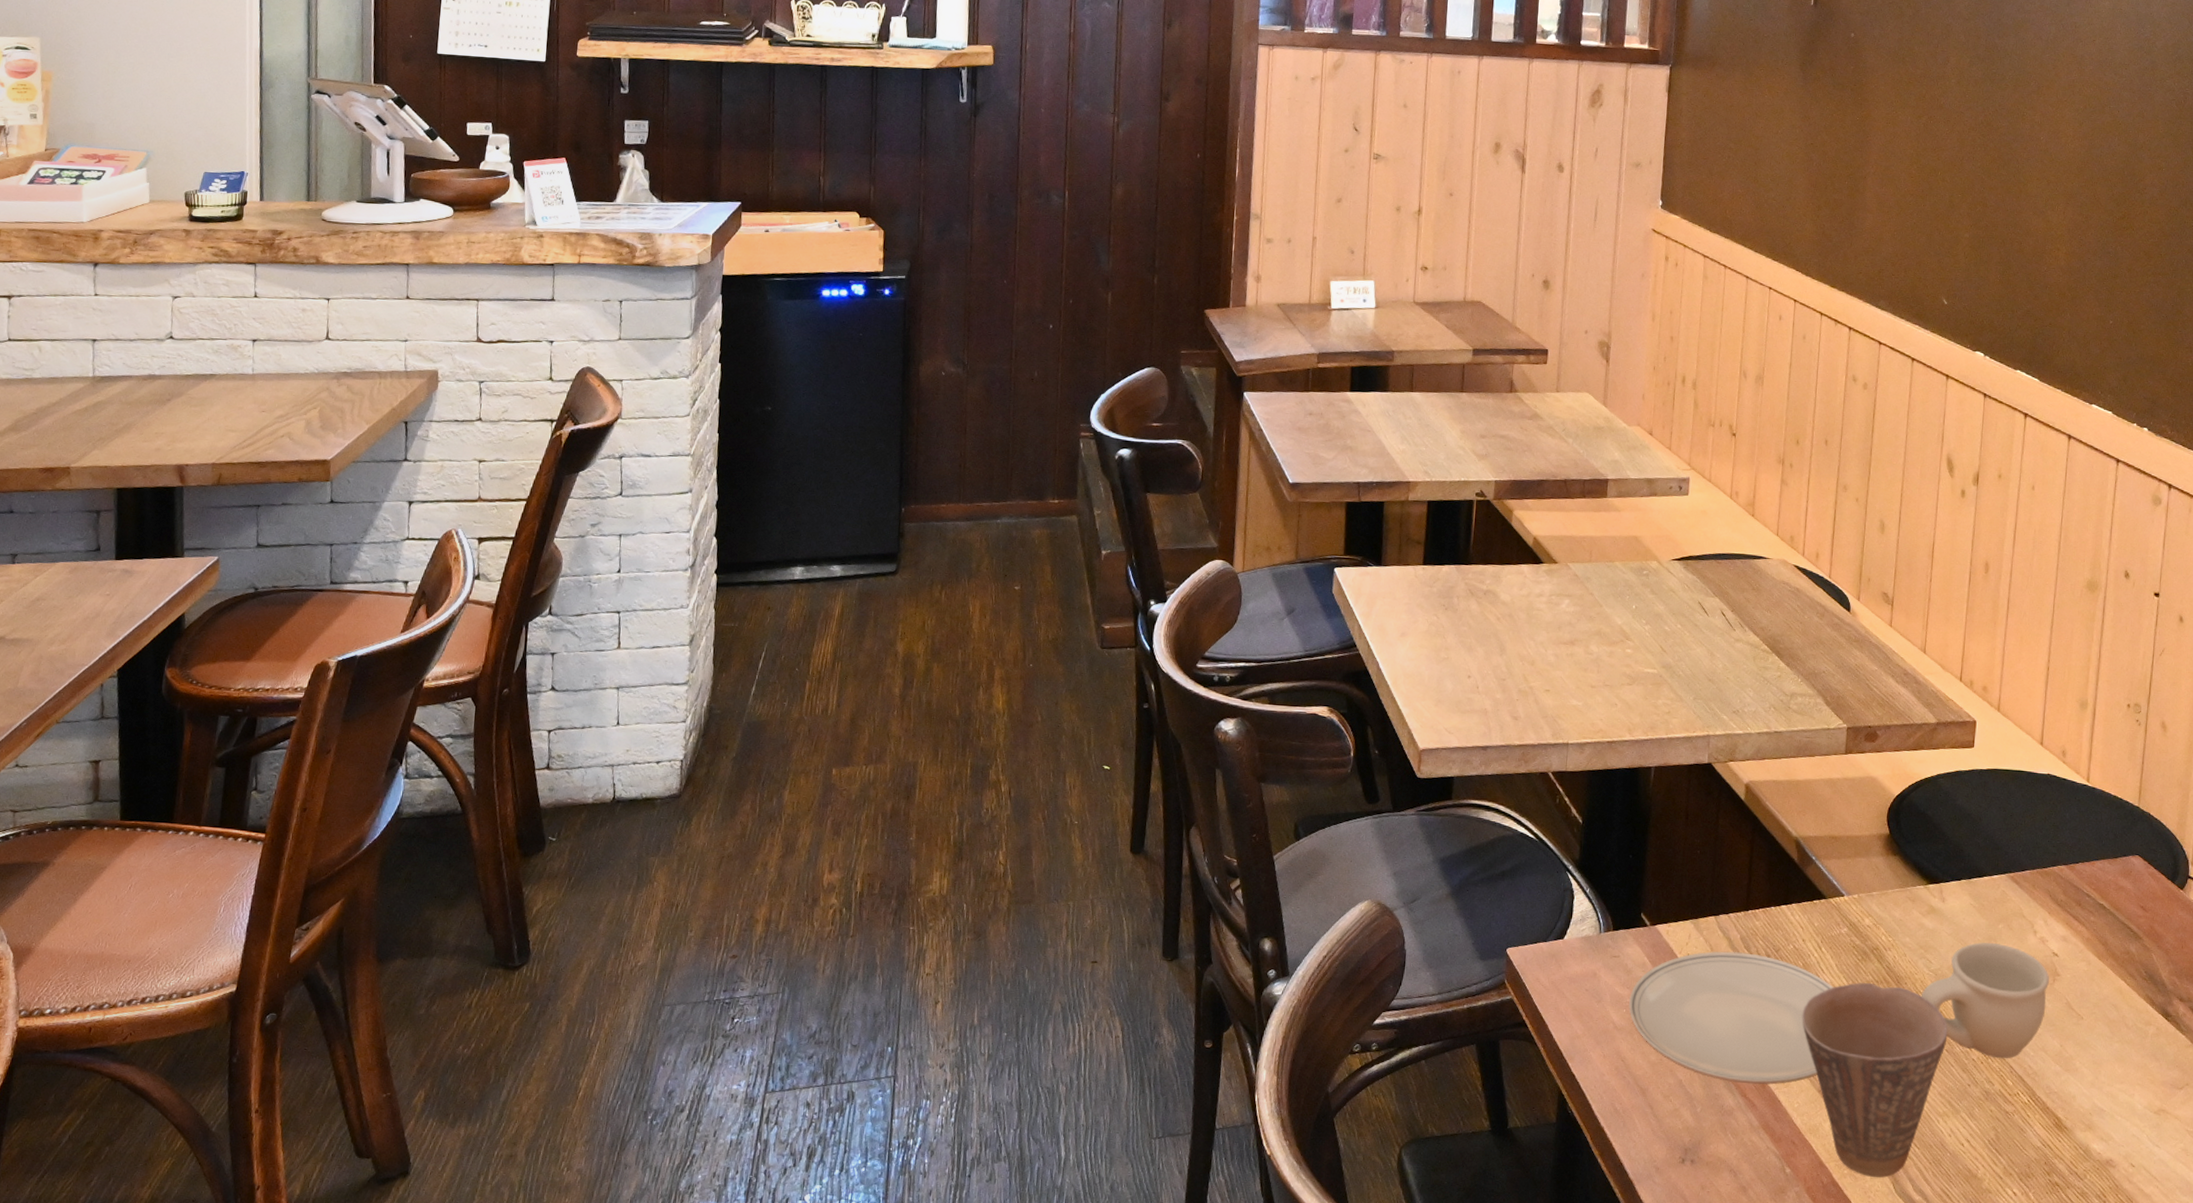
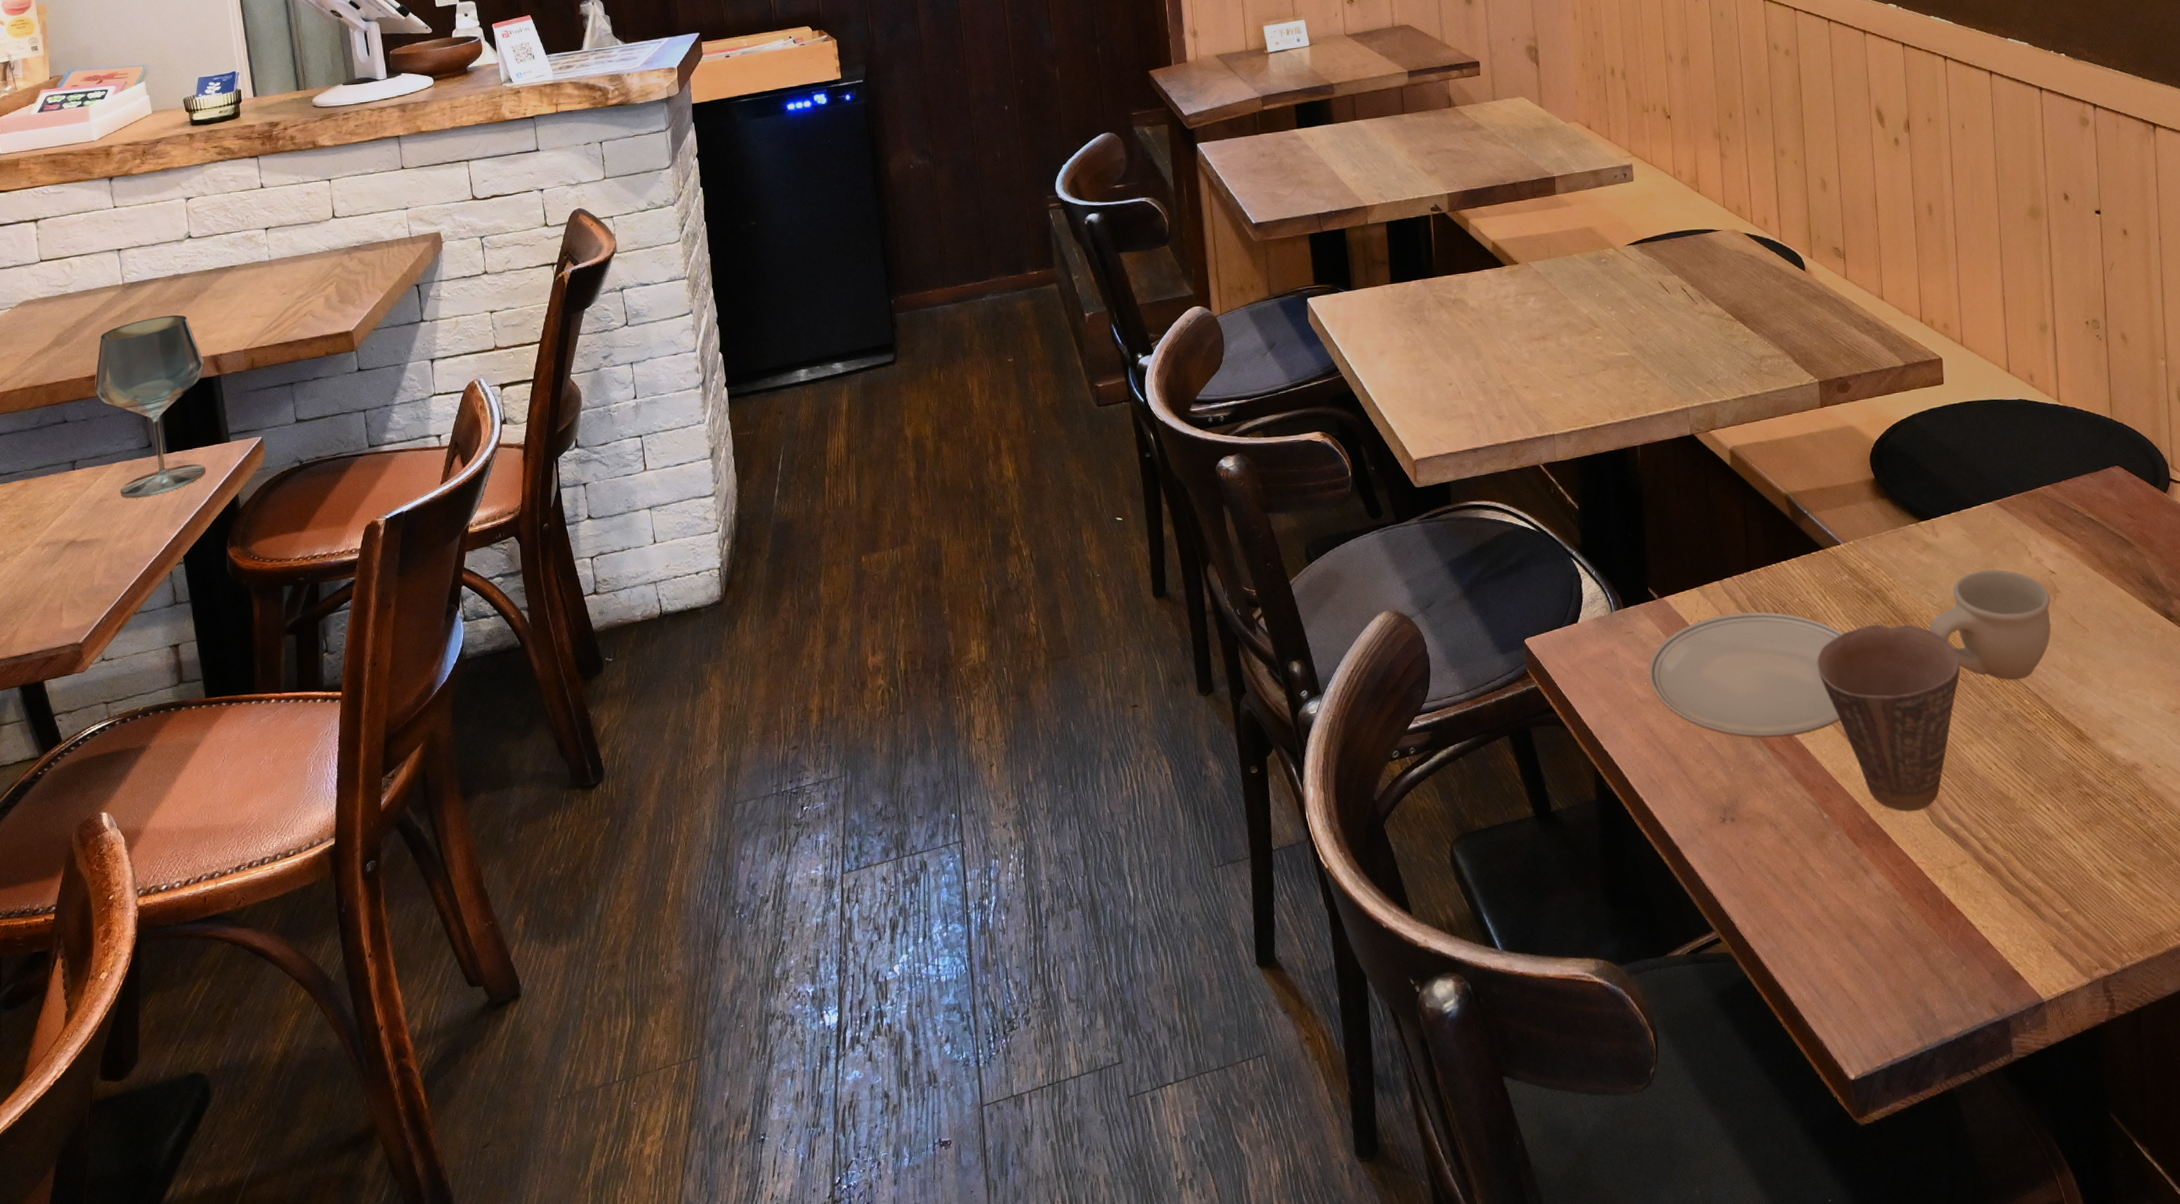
wine glass: none [47,416,169,603] -> present [94,314,206,499]

